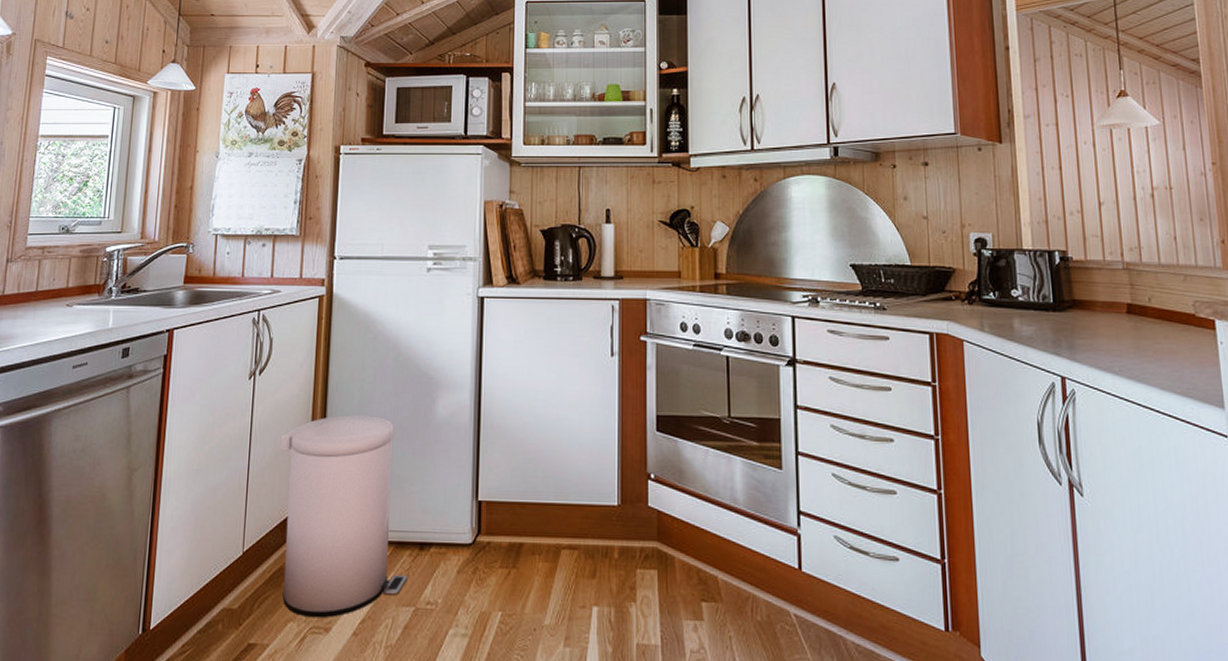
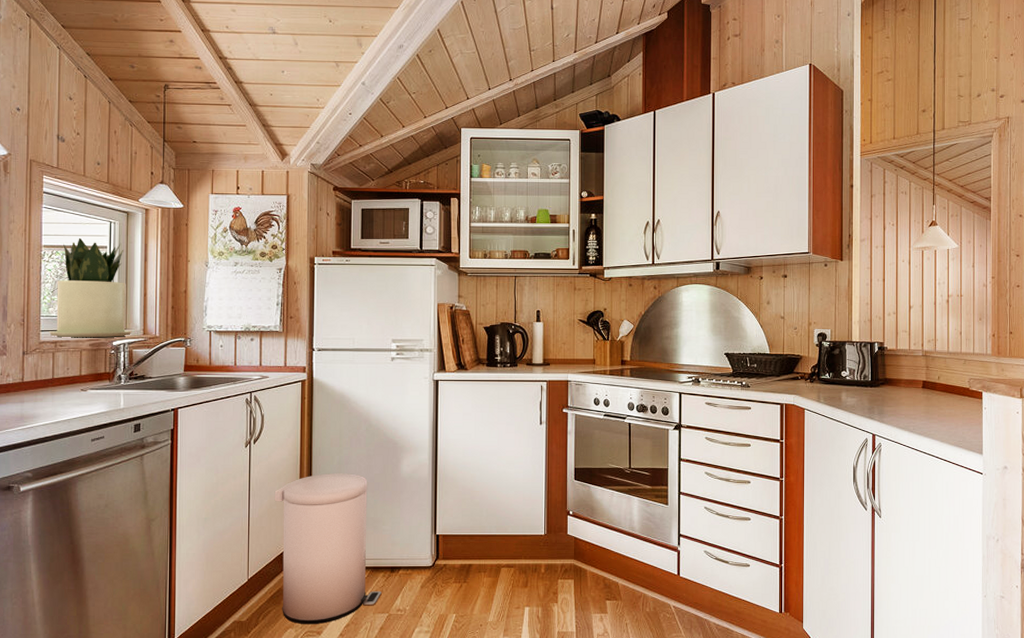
planter: none [36,125,129,243] -> present [48,237,132,338]

